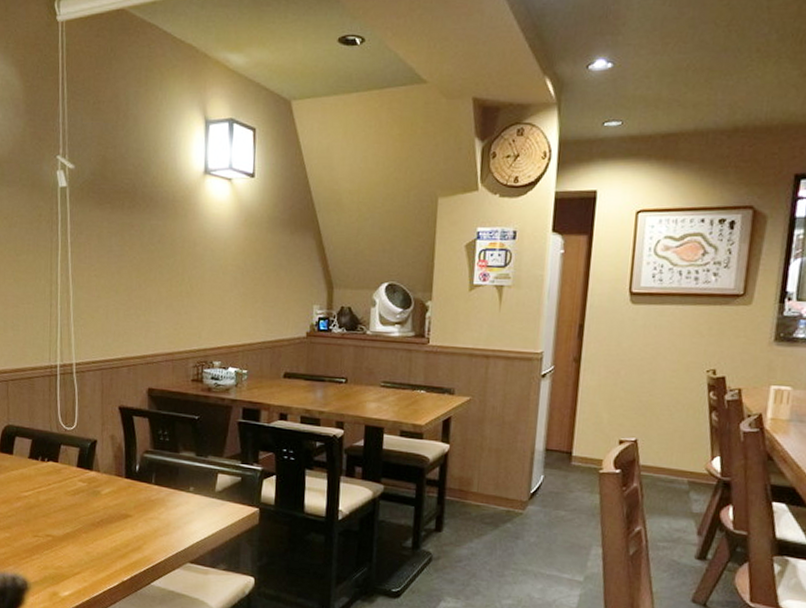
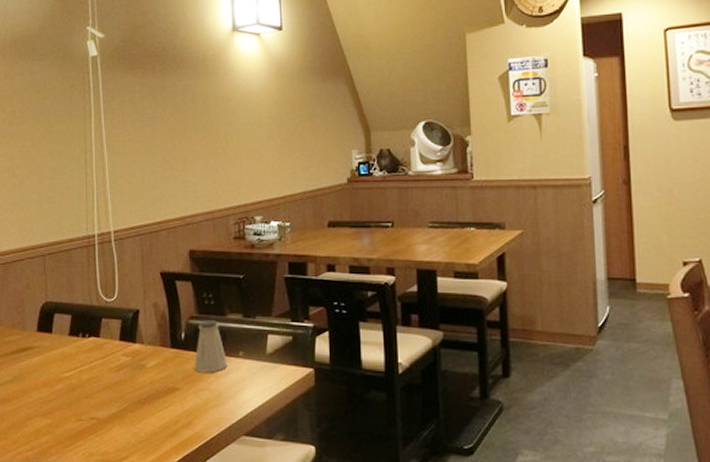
saltshaker: none [146,455,179,504] -> present [194,320,228,373]

